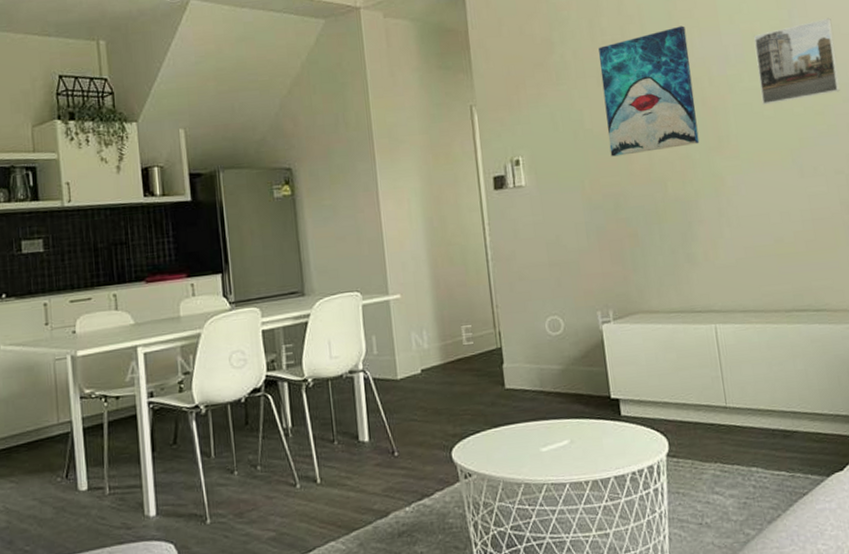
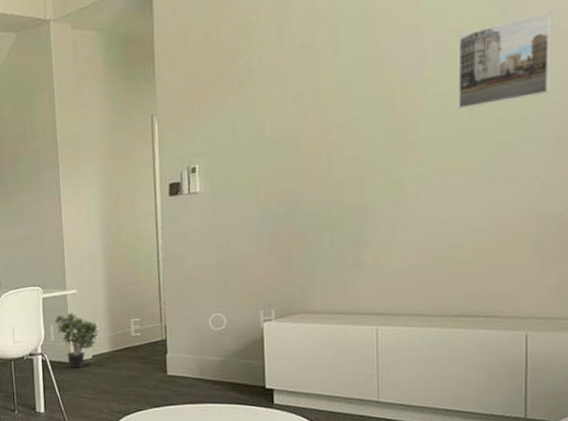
potted plant: none [375,321,428,386] -> present [53,313,100,368]
wall art: present [598,25,700,157] -> none [285,26,383,164]

